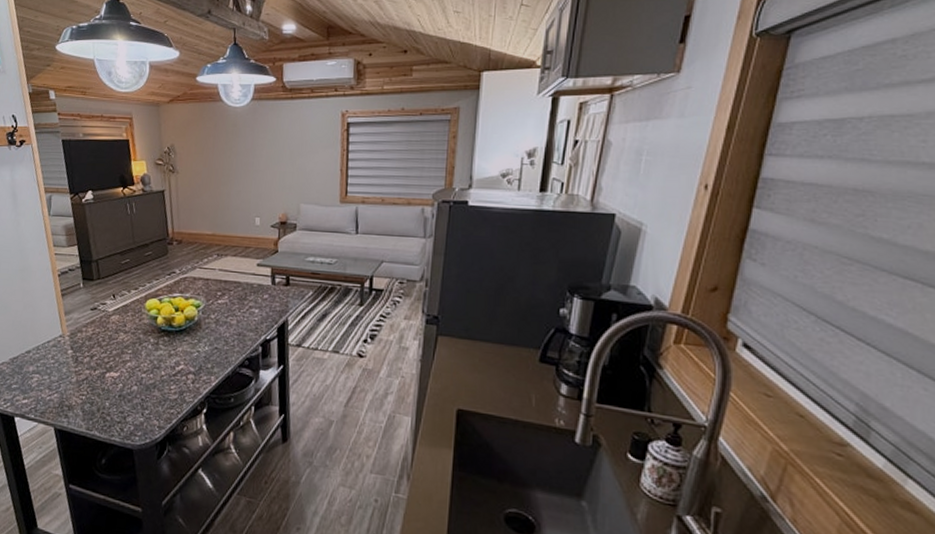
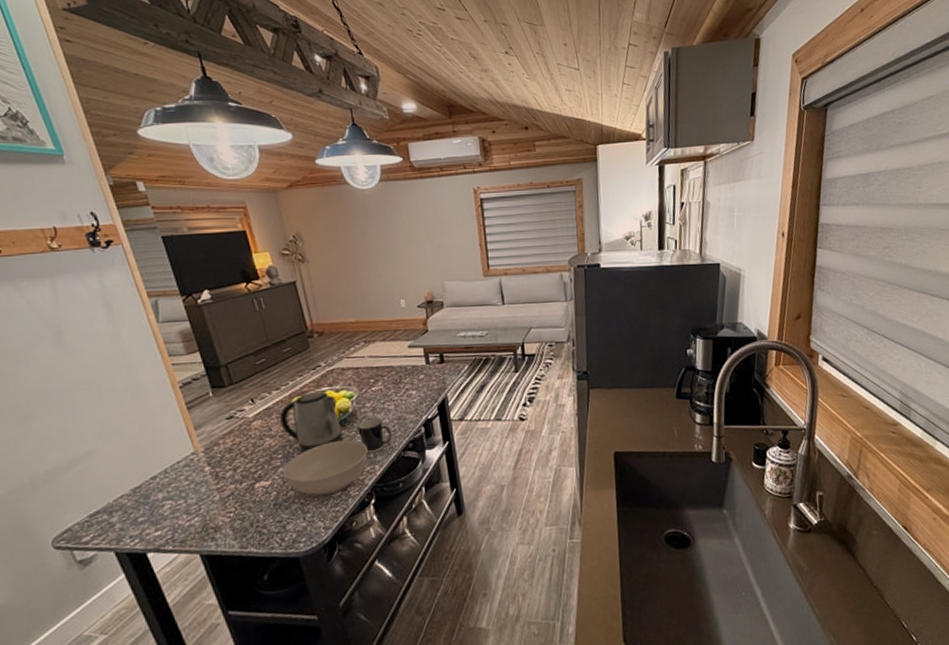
bowl: none [130,345,207,397] -> present [284,439,368,496]
kettle: none [134,295,187,353] -> present [279,391,344,454]
mug: none [199,329,230,364] -> present [356,418,391,453]

